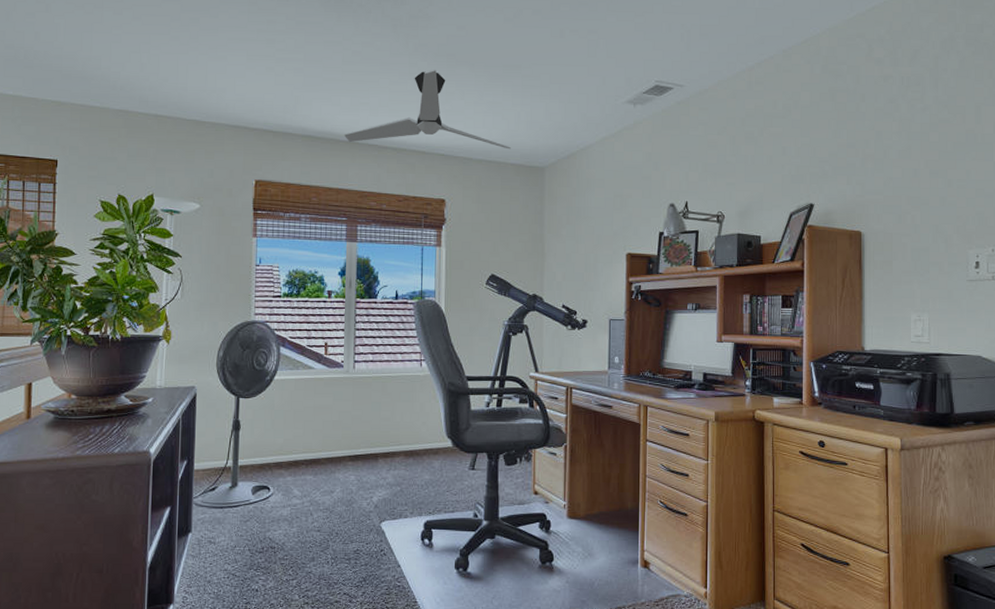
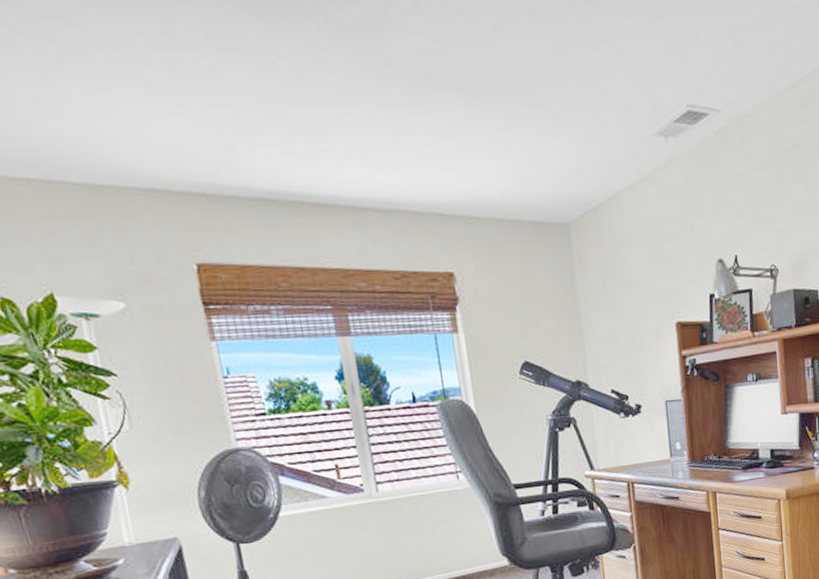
ceiling fan: present [343,69,512,150] -> none [305,98,526,204]

